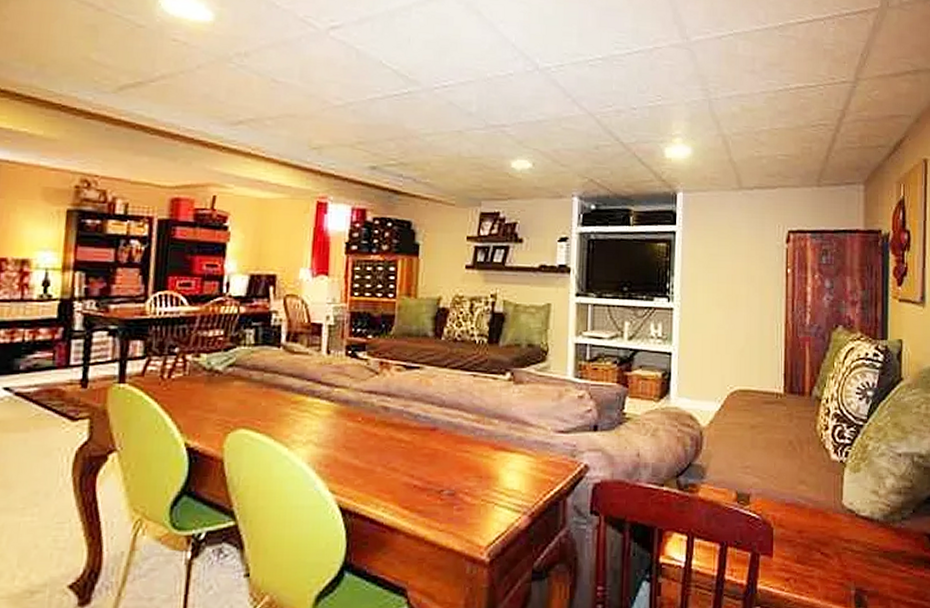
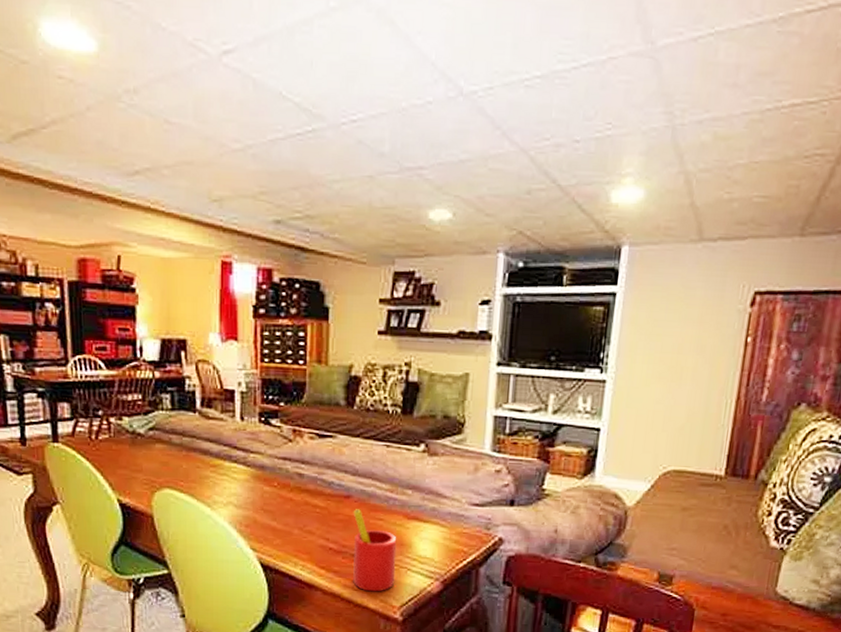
straw: none [438,442,484,532] -> present [353,509,397,592]

